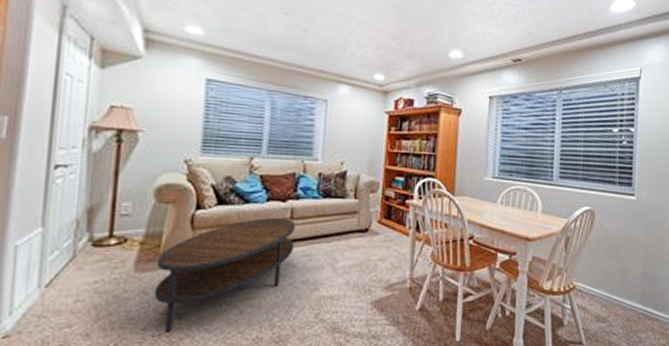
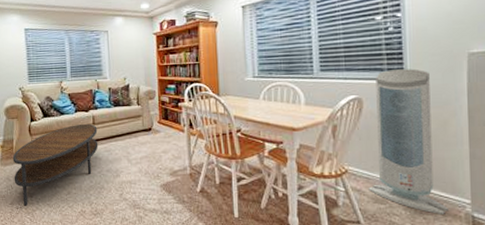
air purifier: none [593,183,659,332] -> present [369,69,450,214]

